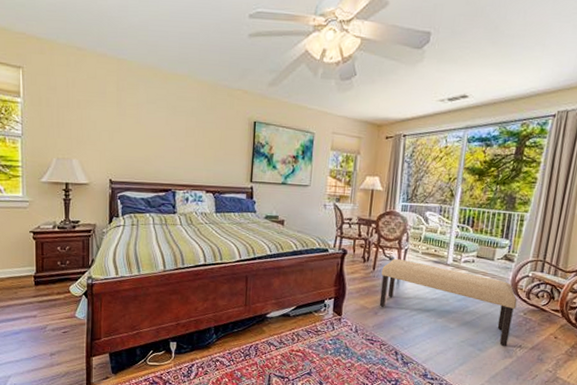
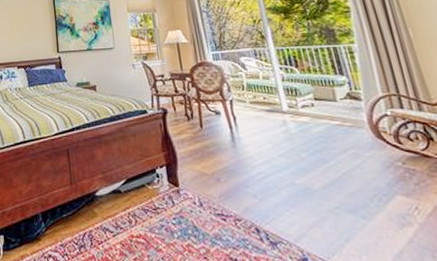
bench: present [379,258,518,346] -> none [210,111,399,209]

